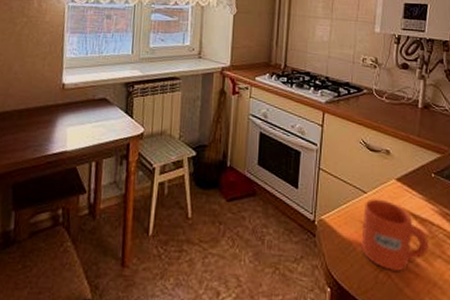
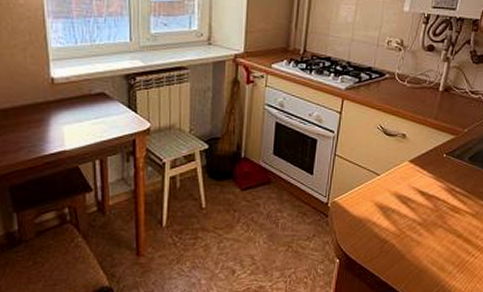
mug: present [361,199,430,271] -> none [370,180,434,241]

